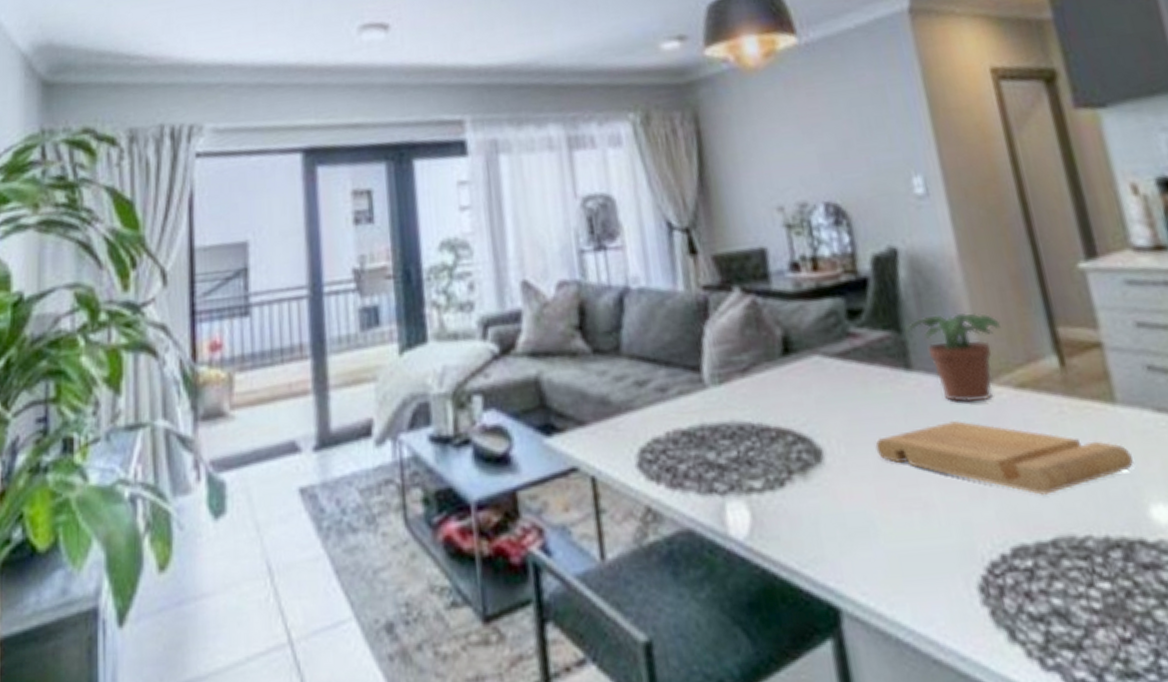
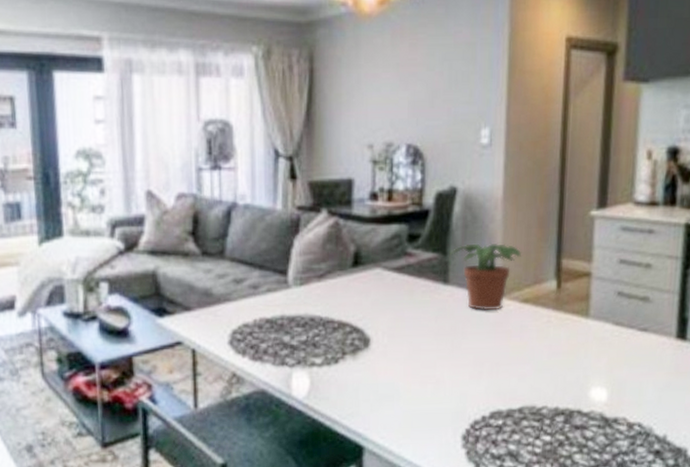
cutting board: present [875,420,1135,495] -> none [410,322,590,378]

